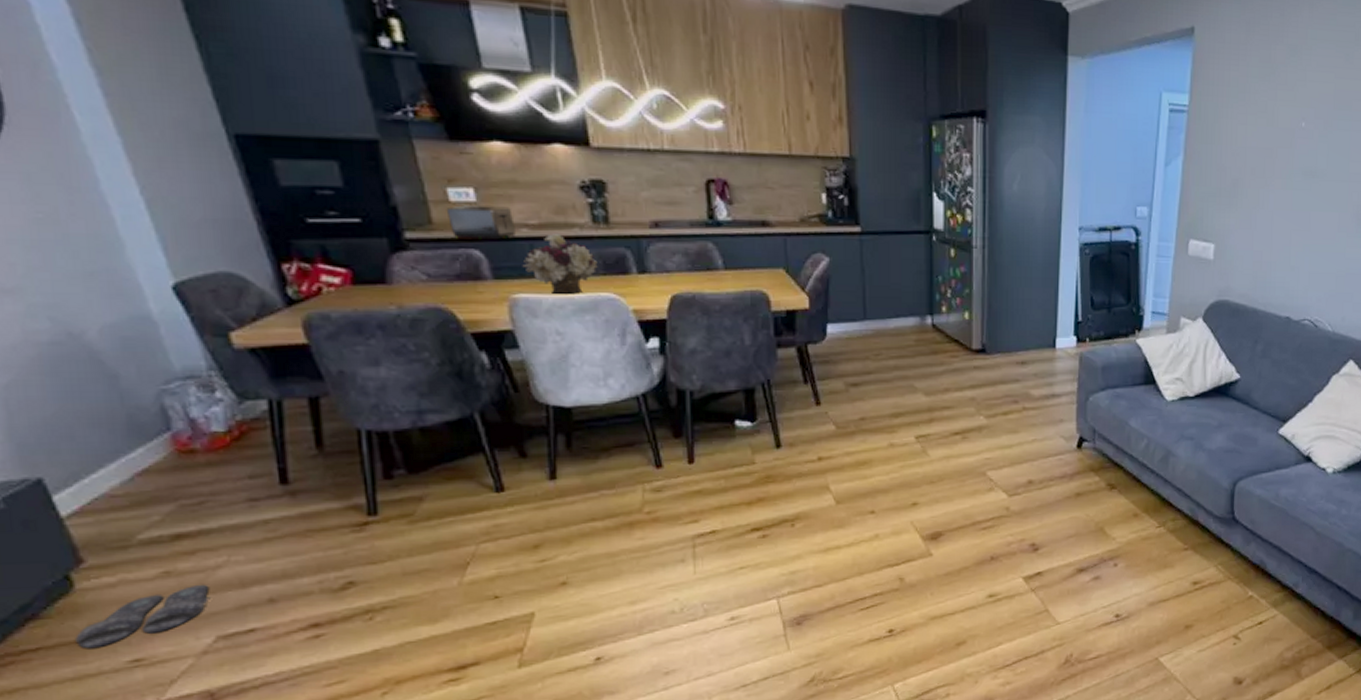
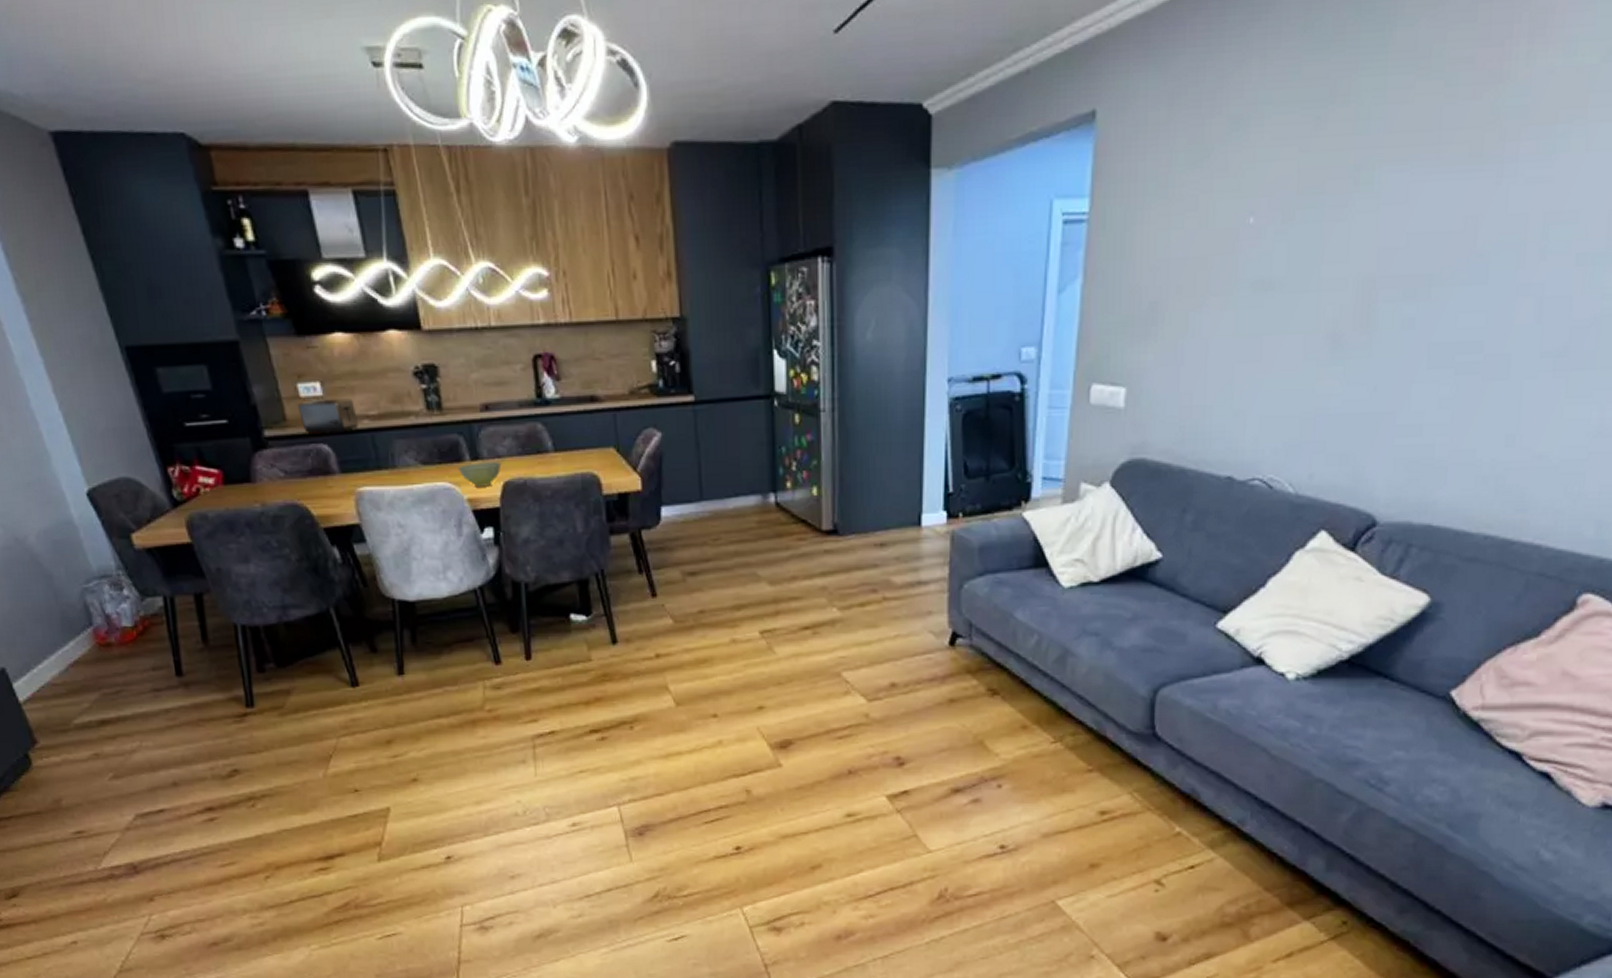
slippers: present [75,584,211,649] -> none [35,766,129,820]
flower arrangement: present [522,232,598,294] -> none [365,422,433,485]
bowl: none [624,276,670,299] -> present [458,462,502,487]

